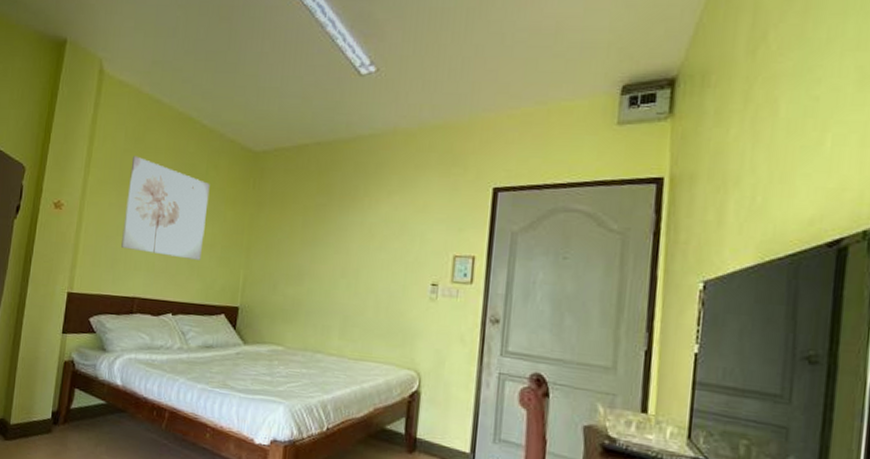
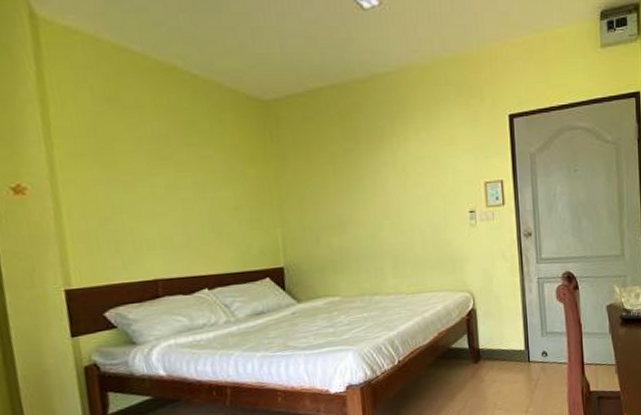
wall art: present [121,155,210,260] -> none [109,118,228,229]

